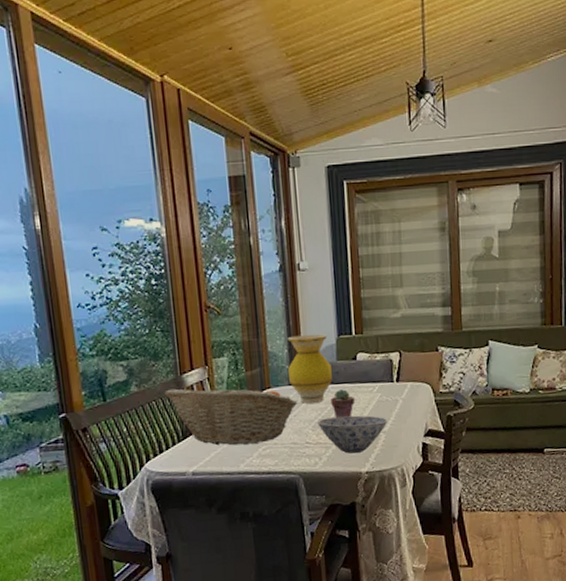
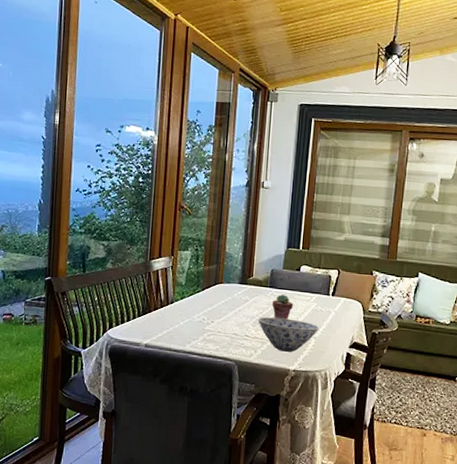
fruit basket: present [164,384,298,446] -> none [134,270,244,329]
vase: present [287,333,332,404] -> none [240,242,278,303]

